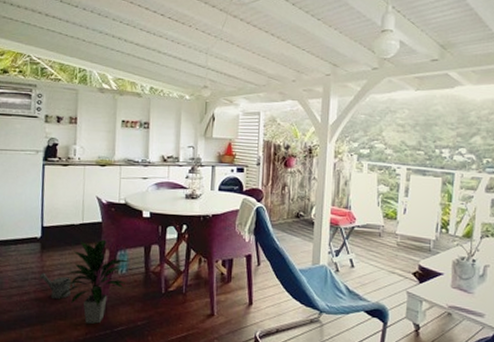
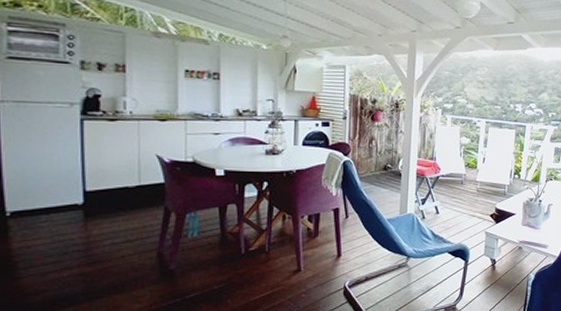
watering can: present [40,272,75,300] -> none [85,243,133,272]
indoor plant: present [58,239,129,324] -> none [112,202,201,294]

